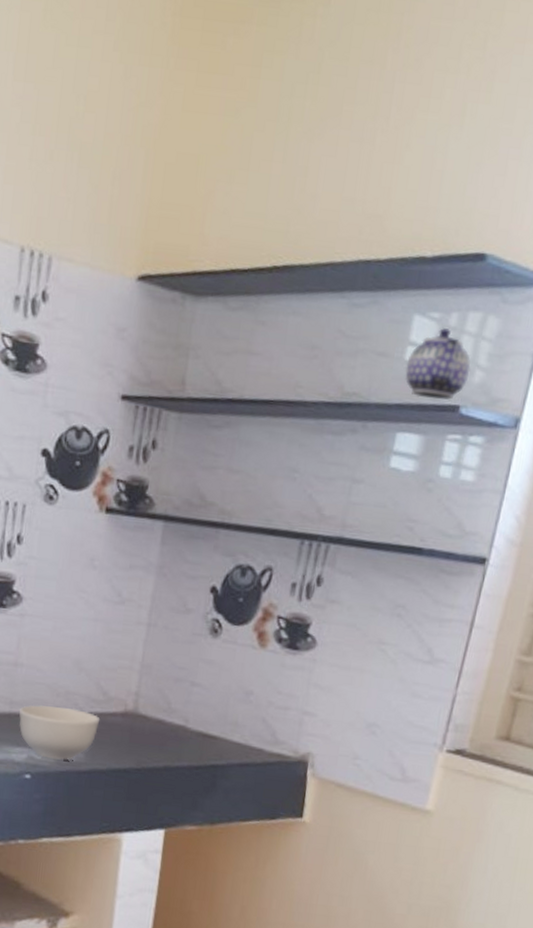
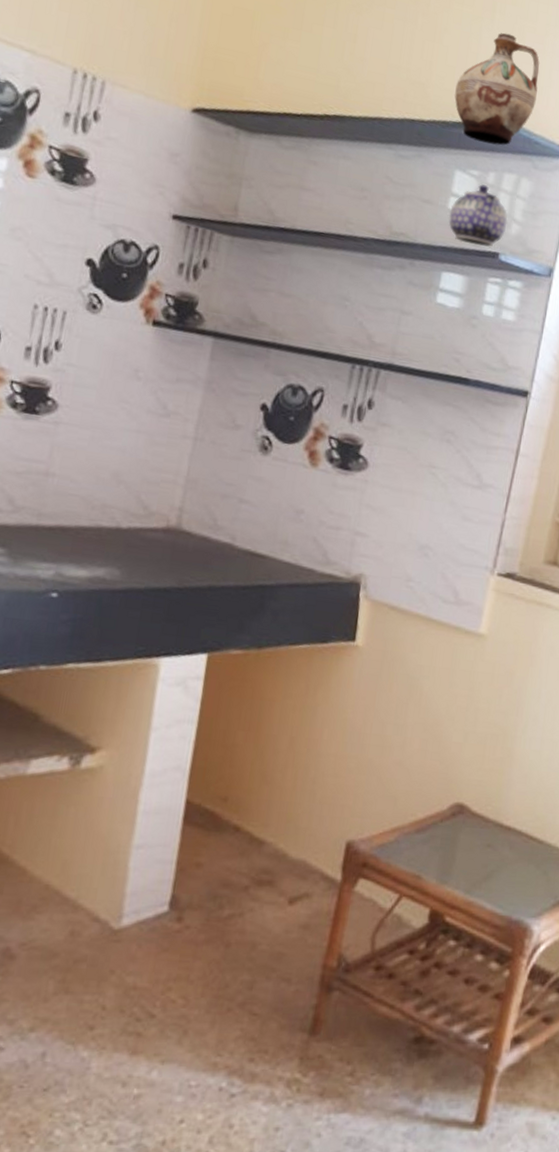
bowl: present [18,704,101,760] -> none [46,517,140,578]
ceramic jug: none [415,140,515,280] -> present [454,32,540,146]

